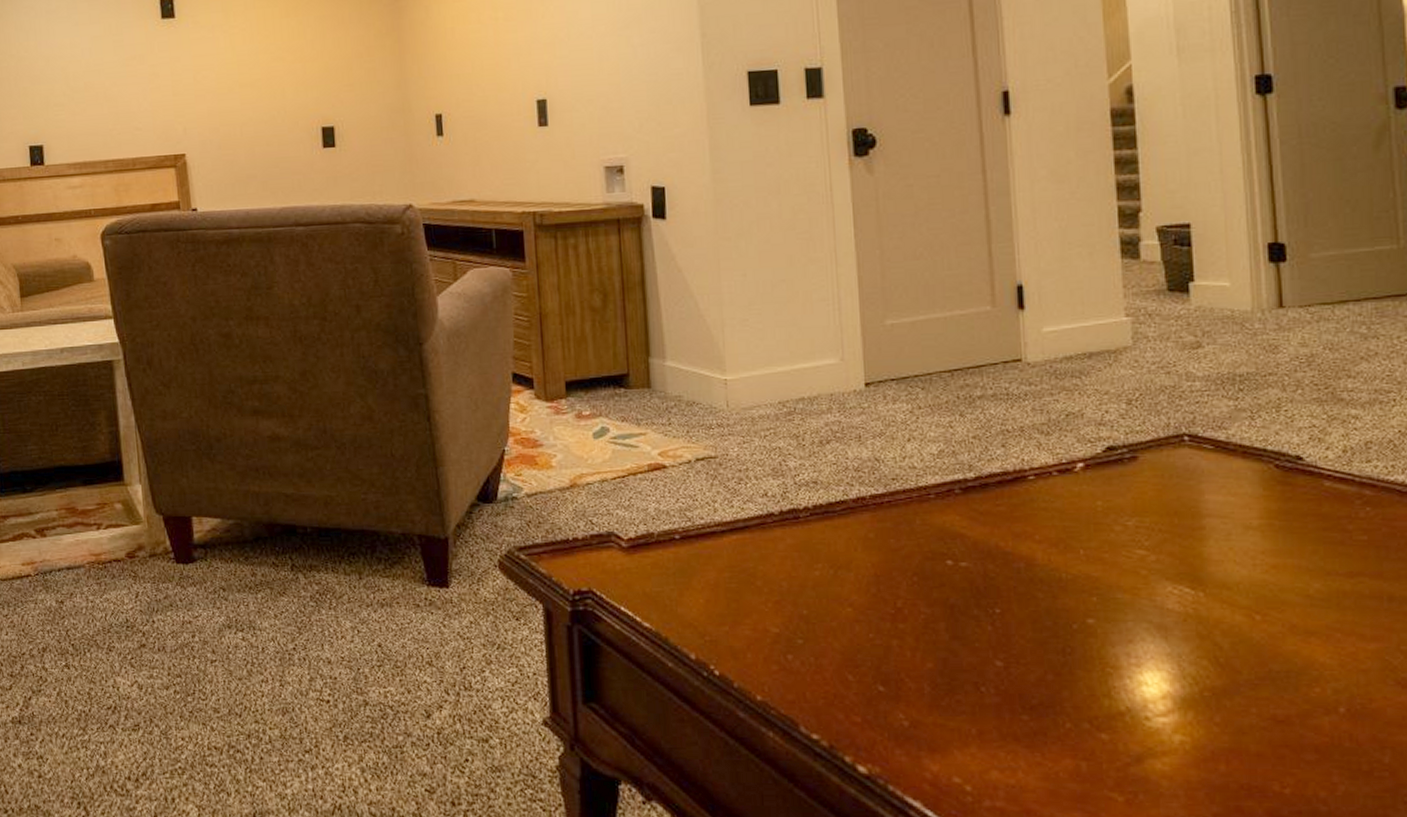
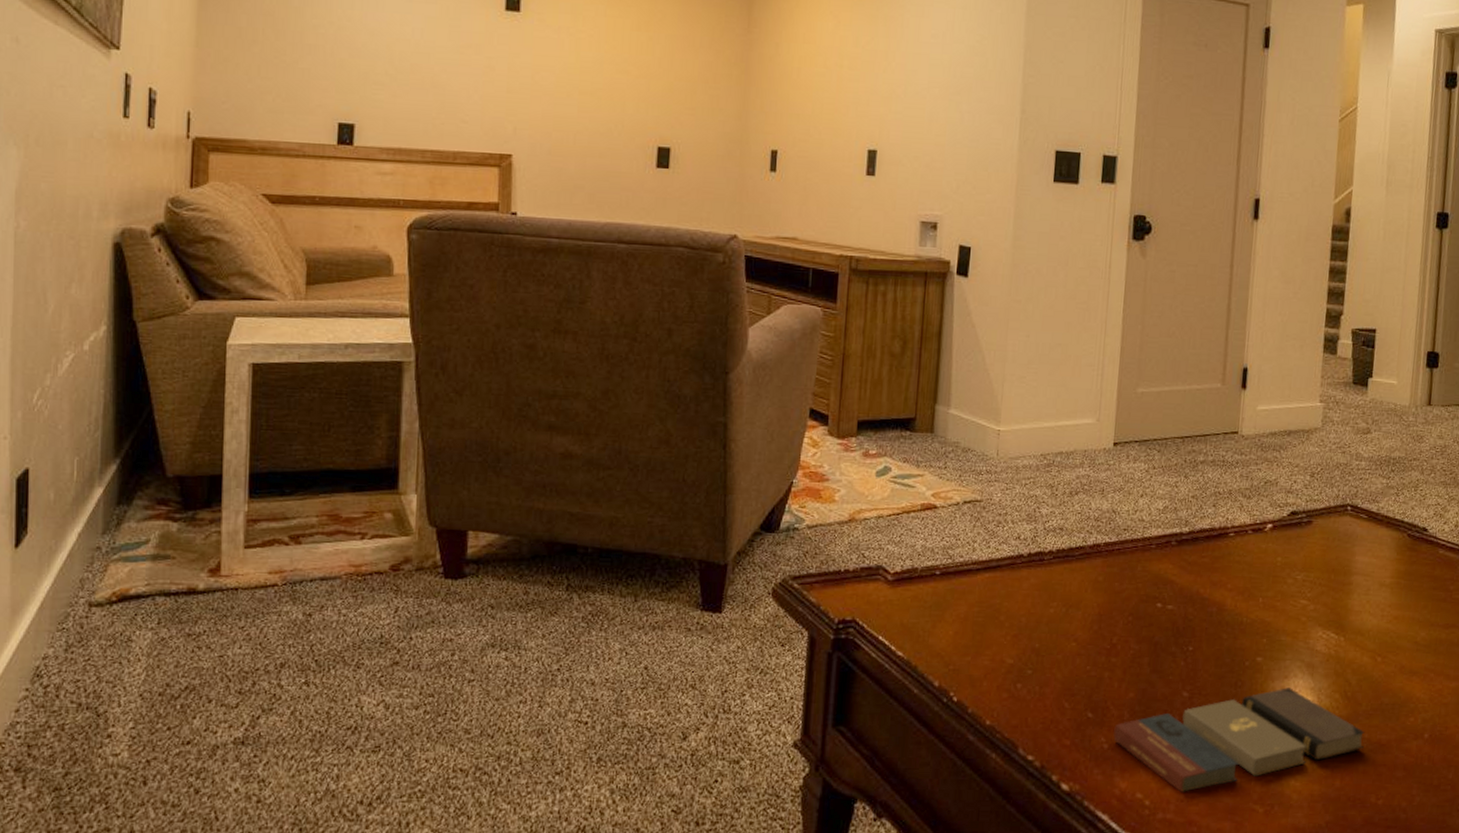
book set: none [914,654,1252,778] -> present [1113,687,1365,793]

